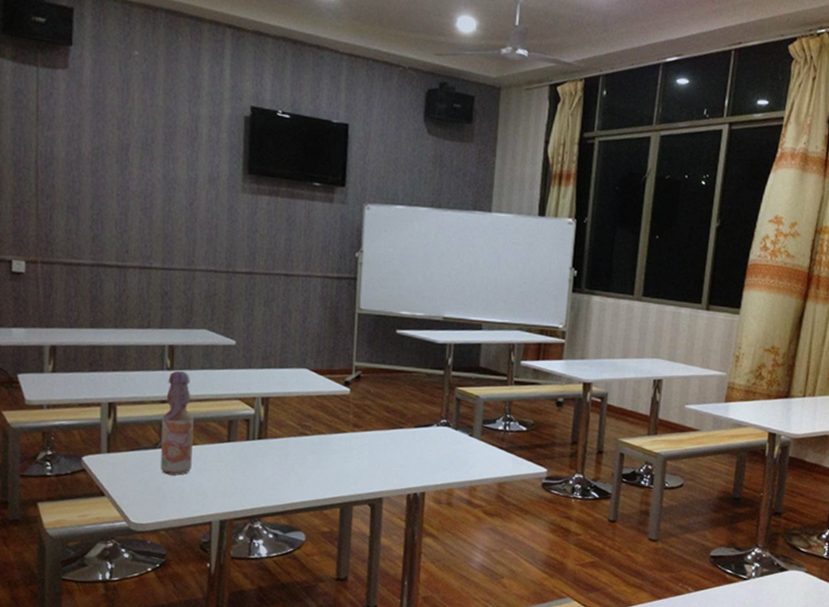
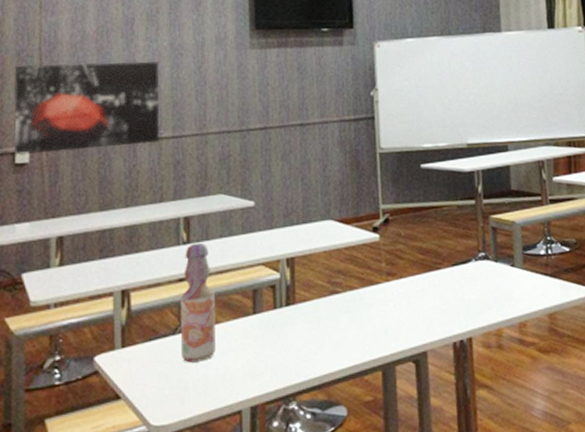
wall art: none [10,176,151,272] -> present [13,61,160,156]

